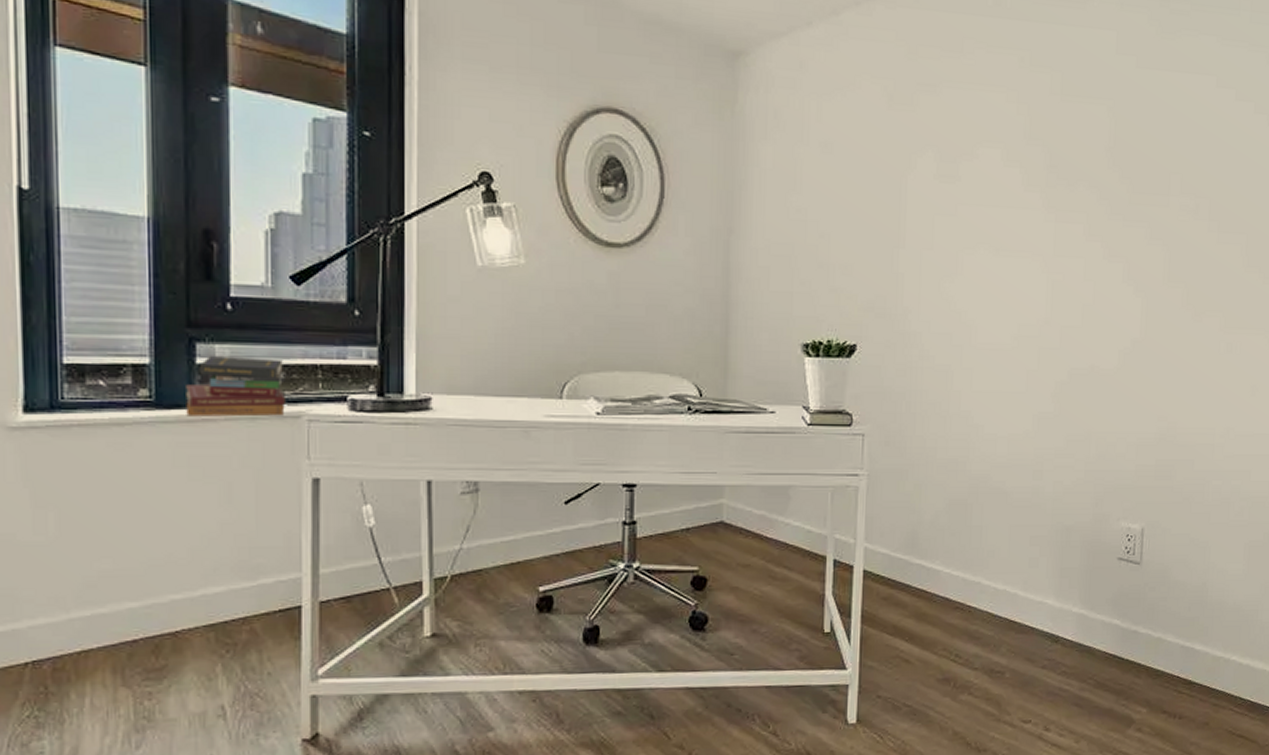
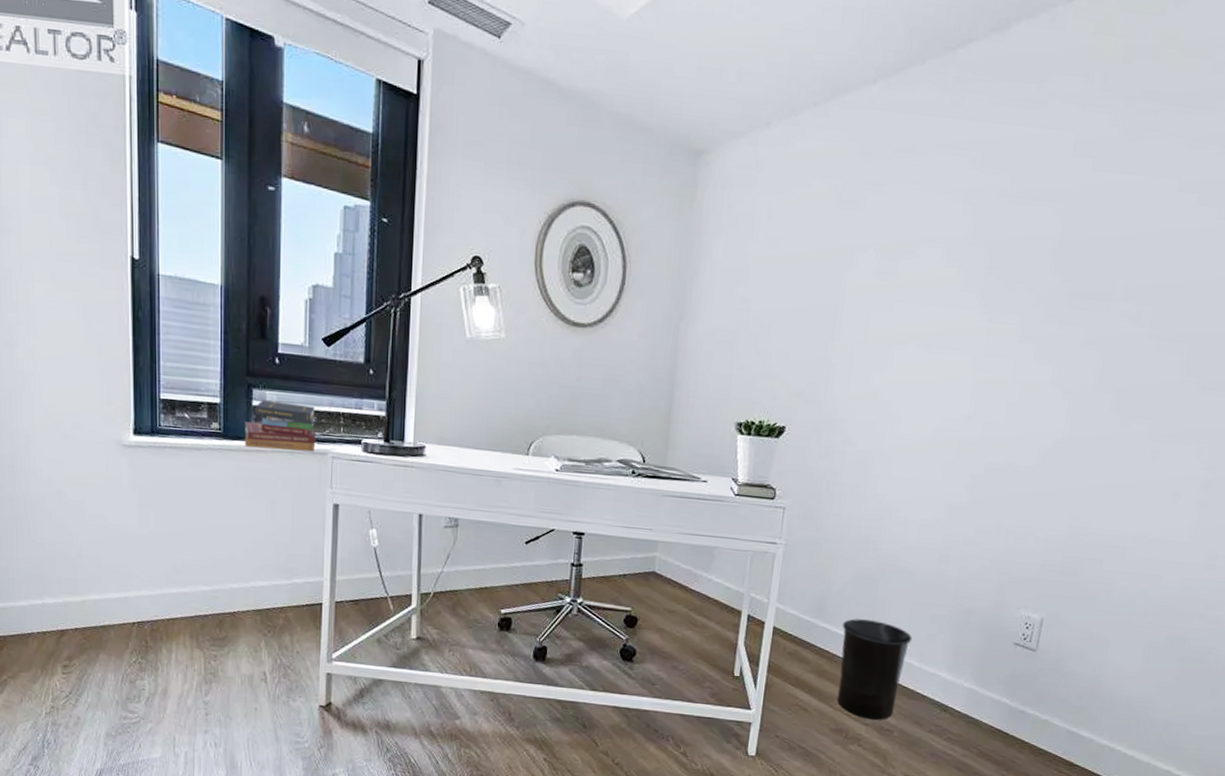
waste bin: none [938,550,1014,662] -> present [836,619,913,720]

